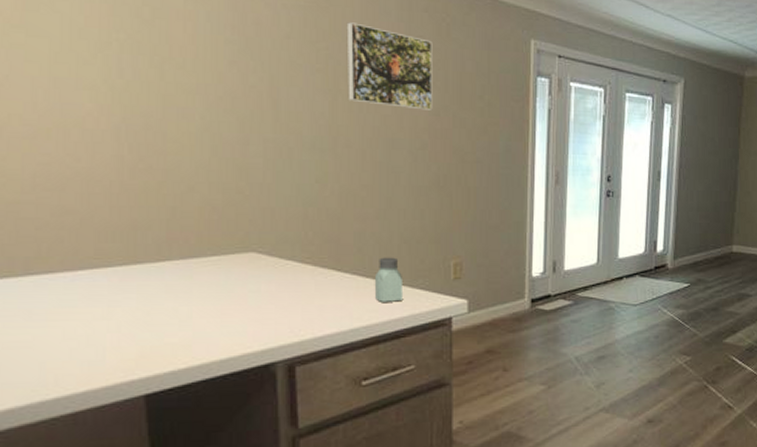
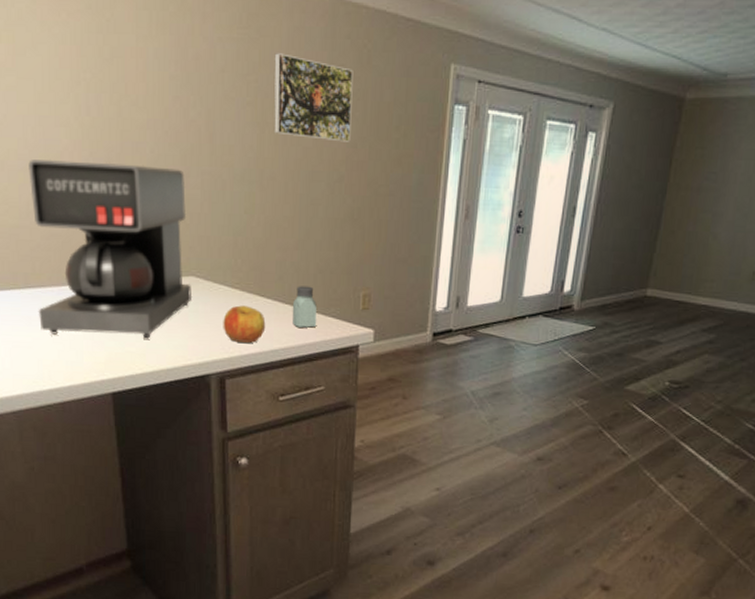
coffee maker: none [37,125,253,330] -> present [28,159,193,339]
apple: none [291,282,344,324] -> present [223,305,266,344]

